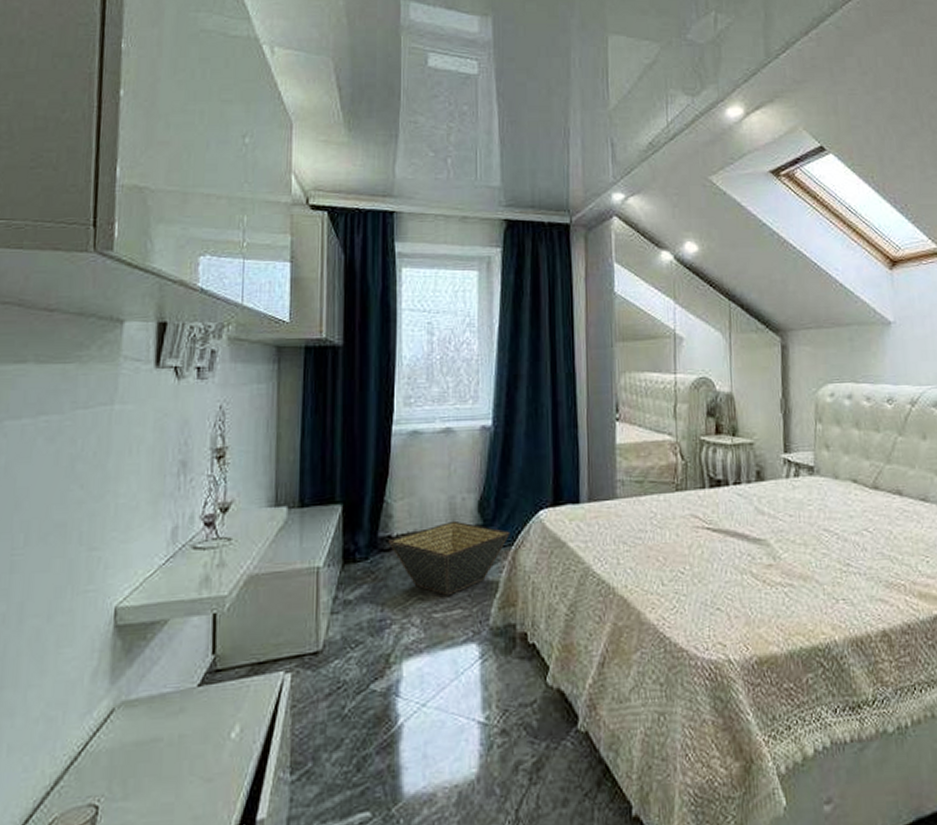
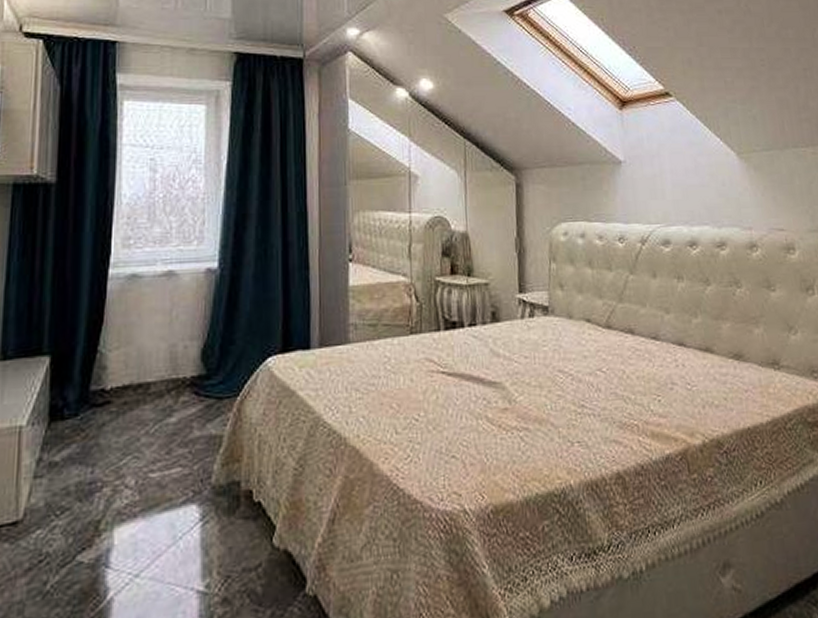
basket: present [388,520,511,596] -> none [101,370,236,454]

